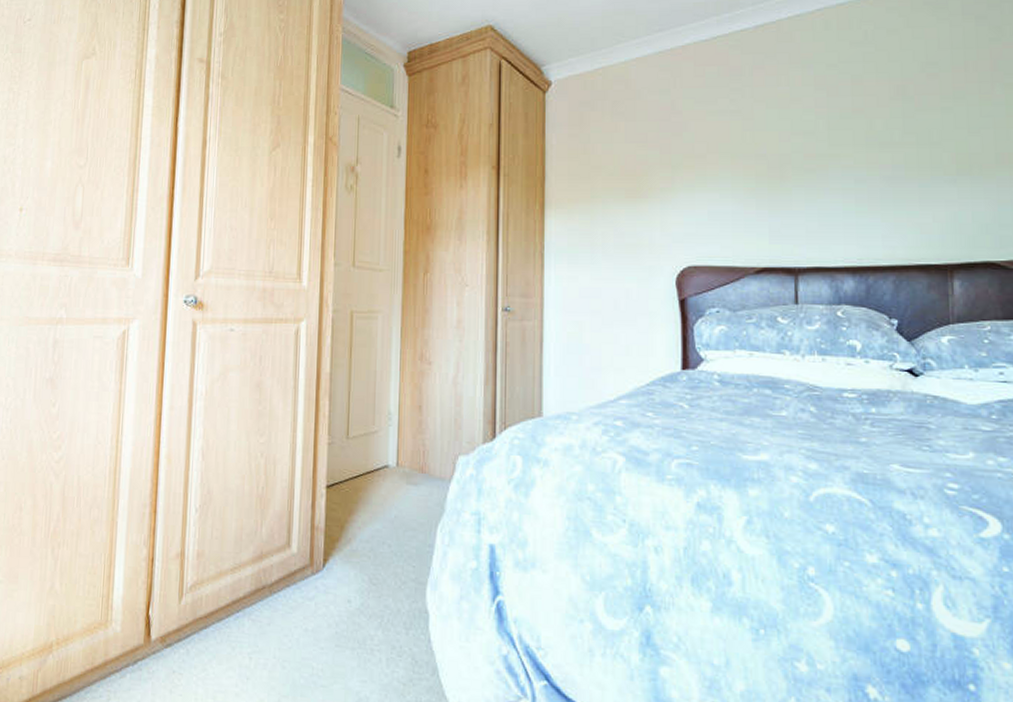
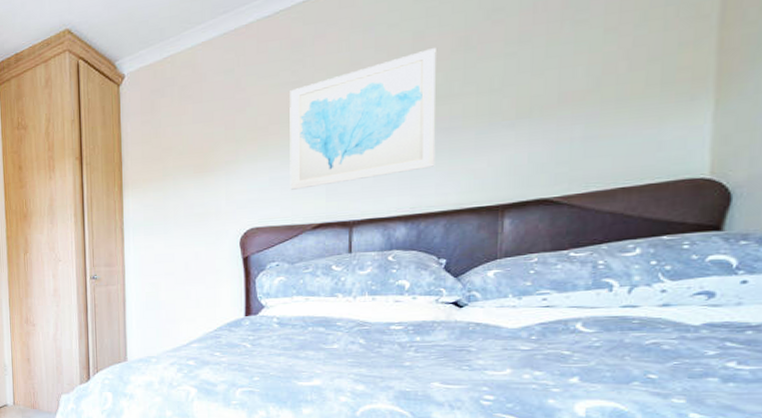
wall art: none [728,94,881,227] -> present [290,48,436,190]

